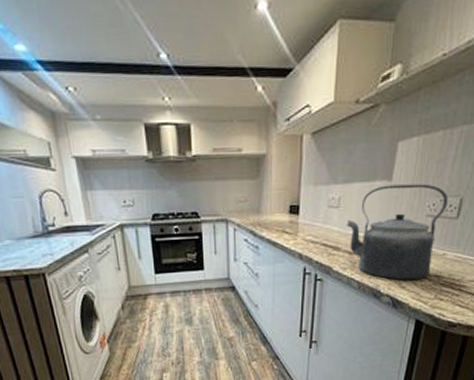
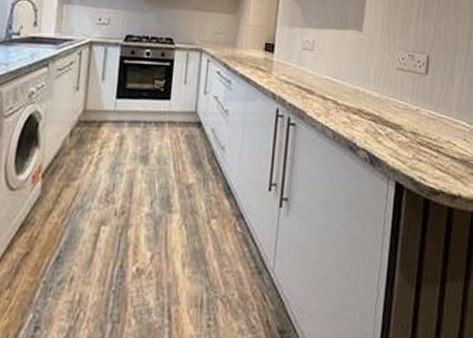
kettle: present [346,184,449,281] -> none [320,35,416,136]

